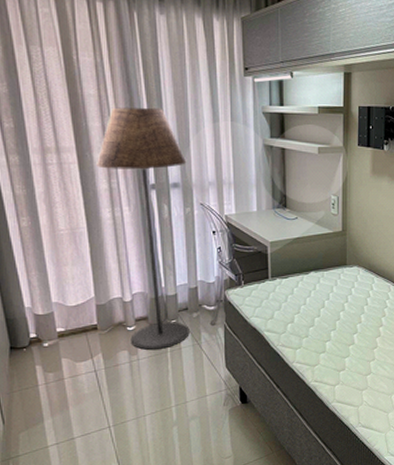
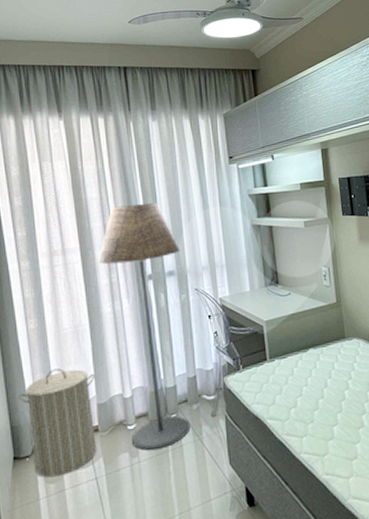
laundry hamper: none [12,268,95,367] -> present [18,368,96,478]

